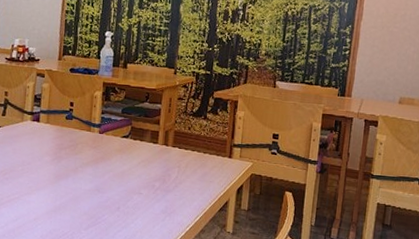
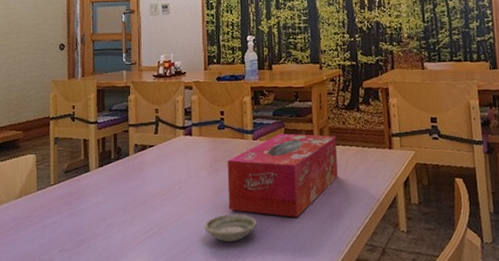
saucer: none [42,198,94,224] -> present [203,214,257,242]
tissue box: none [68,130,181,209] -> present [227,133,338,217]

